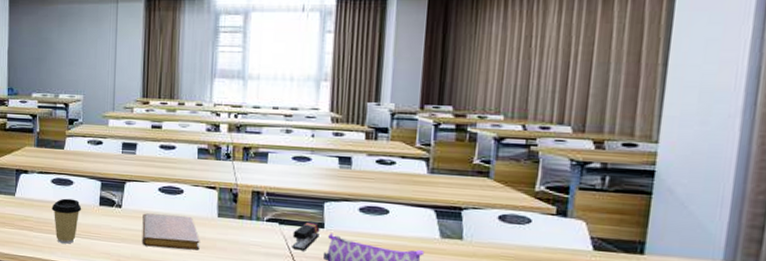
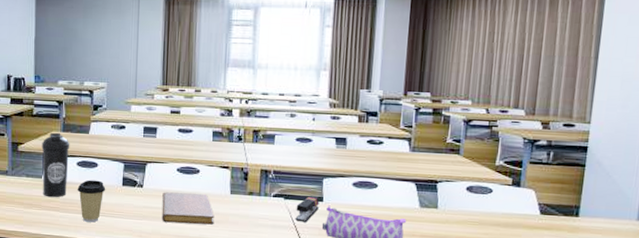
water bottle: none [15,147,44,217] -> present [41,132,70,198]

